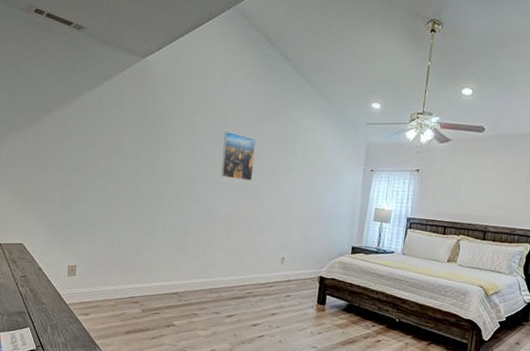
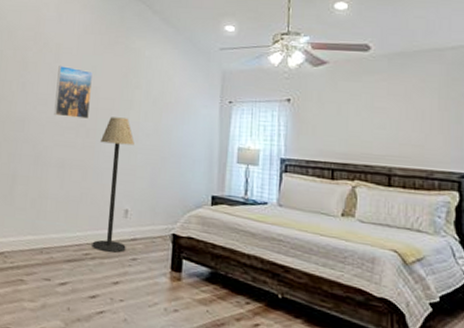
floor lamp: none [254,180,291,292] -> present [92,117,134,254]

